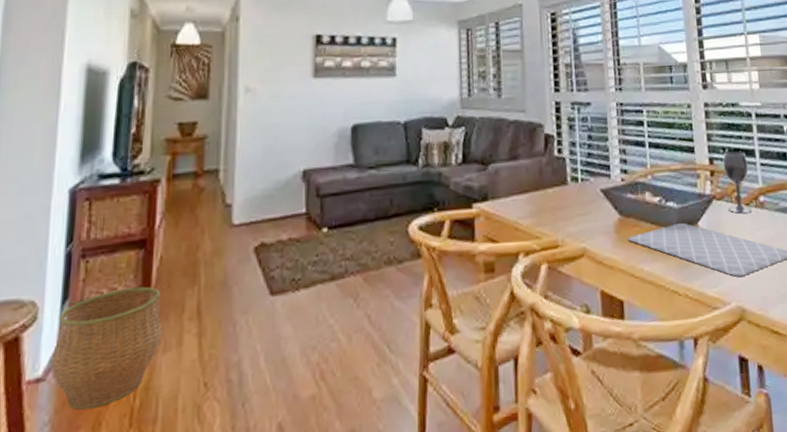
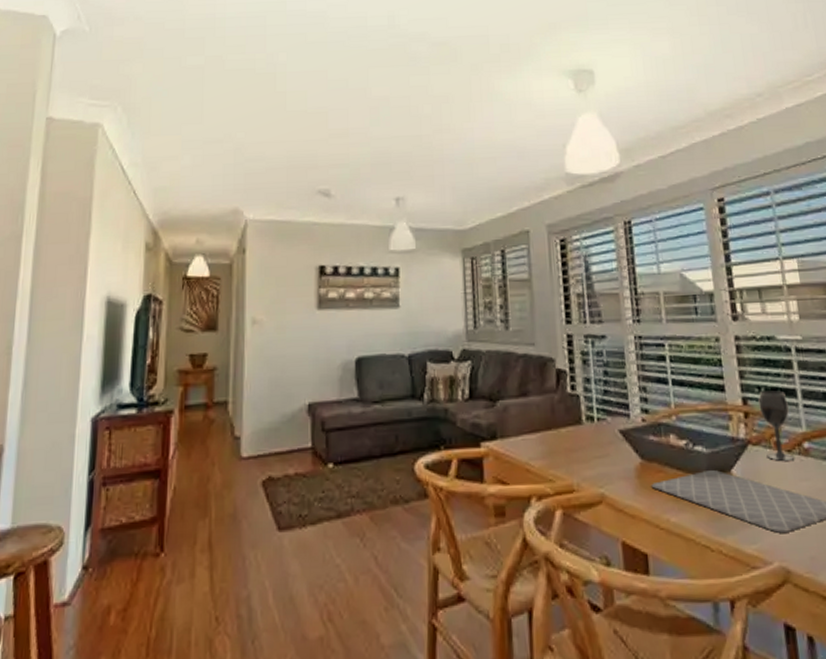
basket: present [50,286,163,410] -> none [75,516,177,636]

